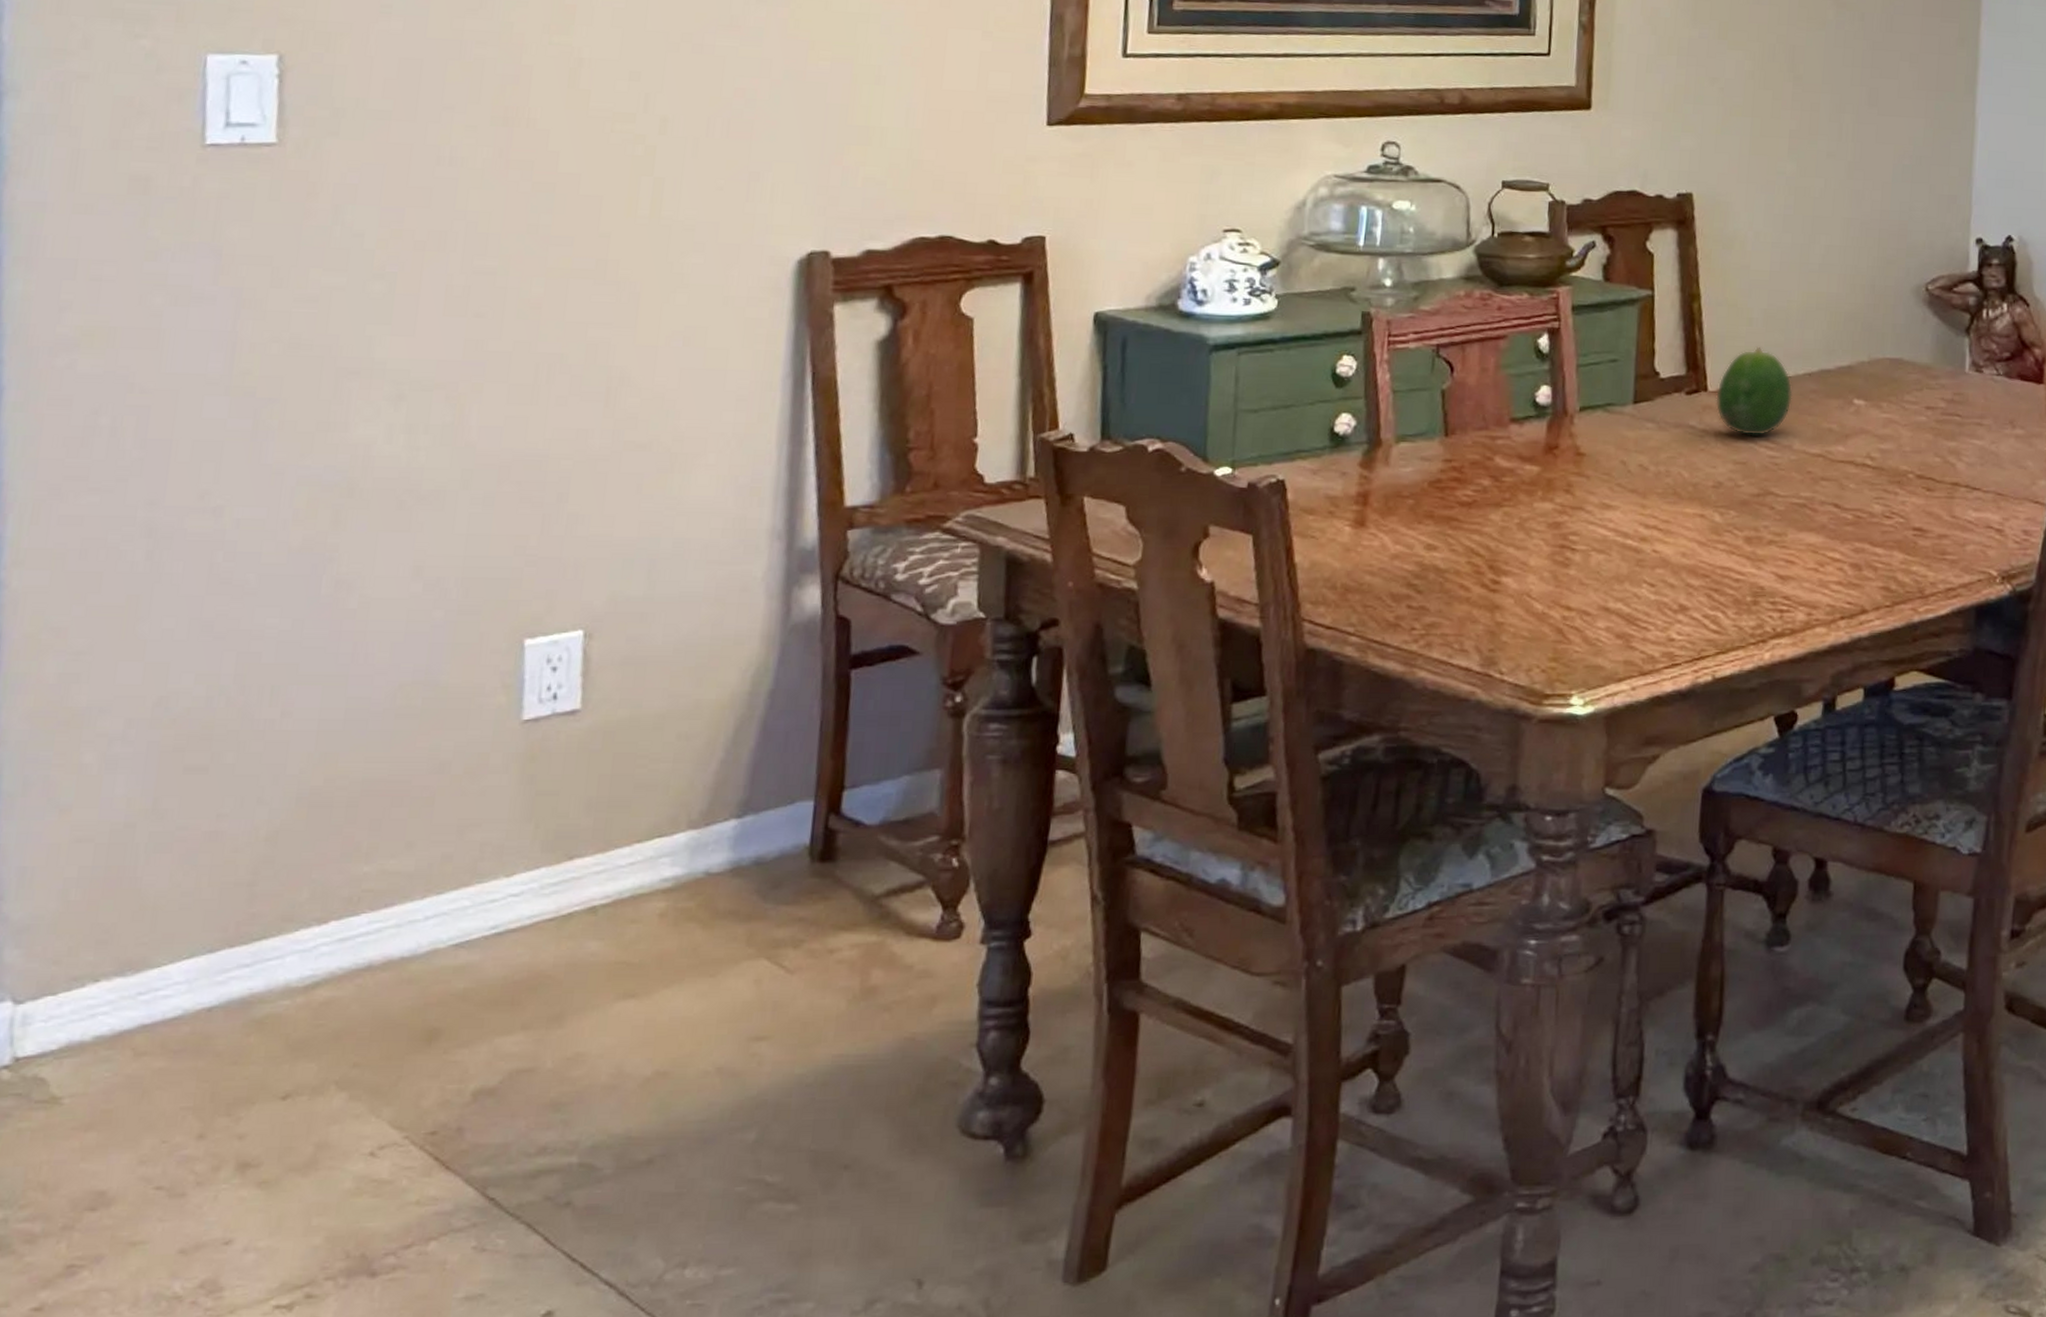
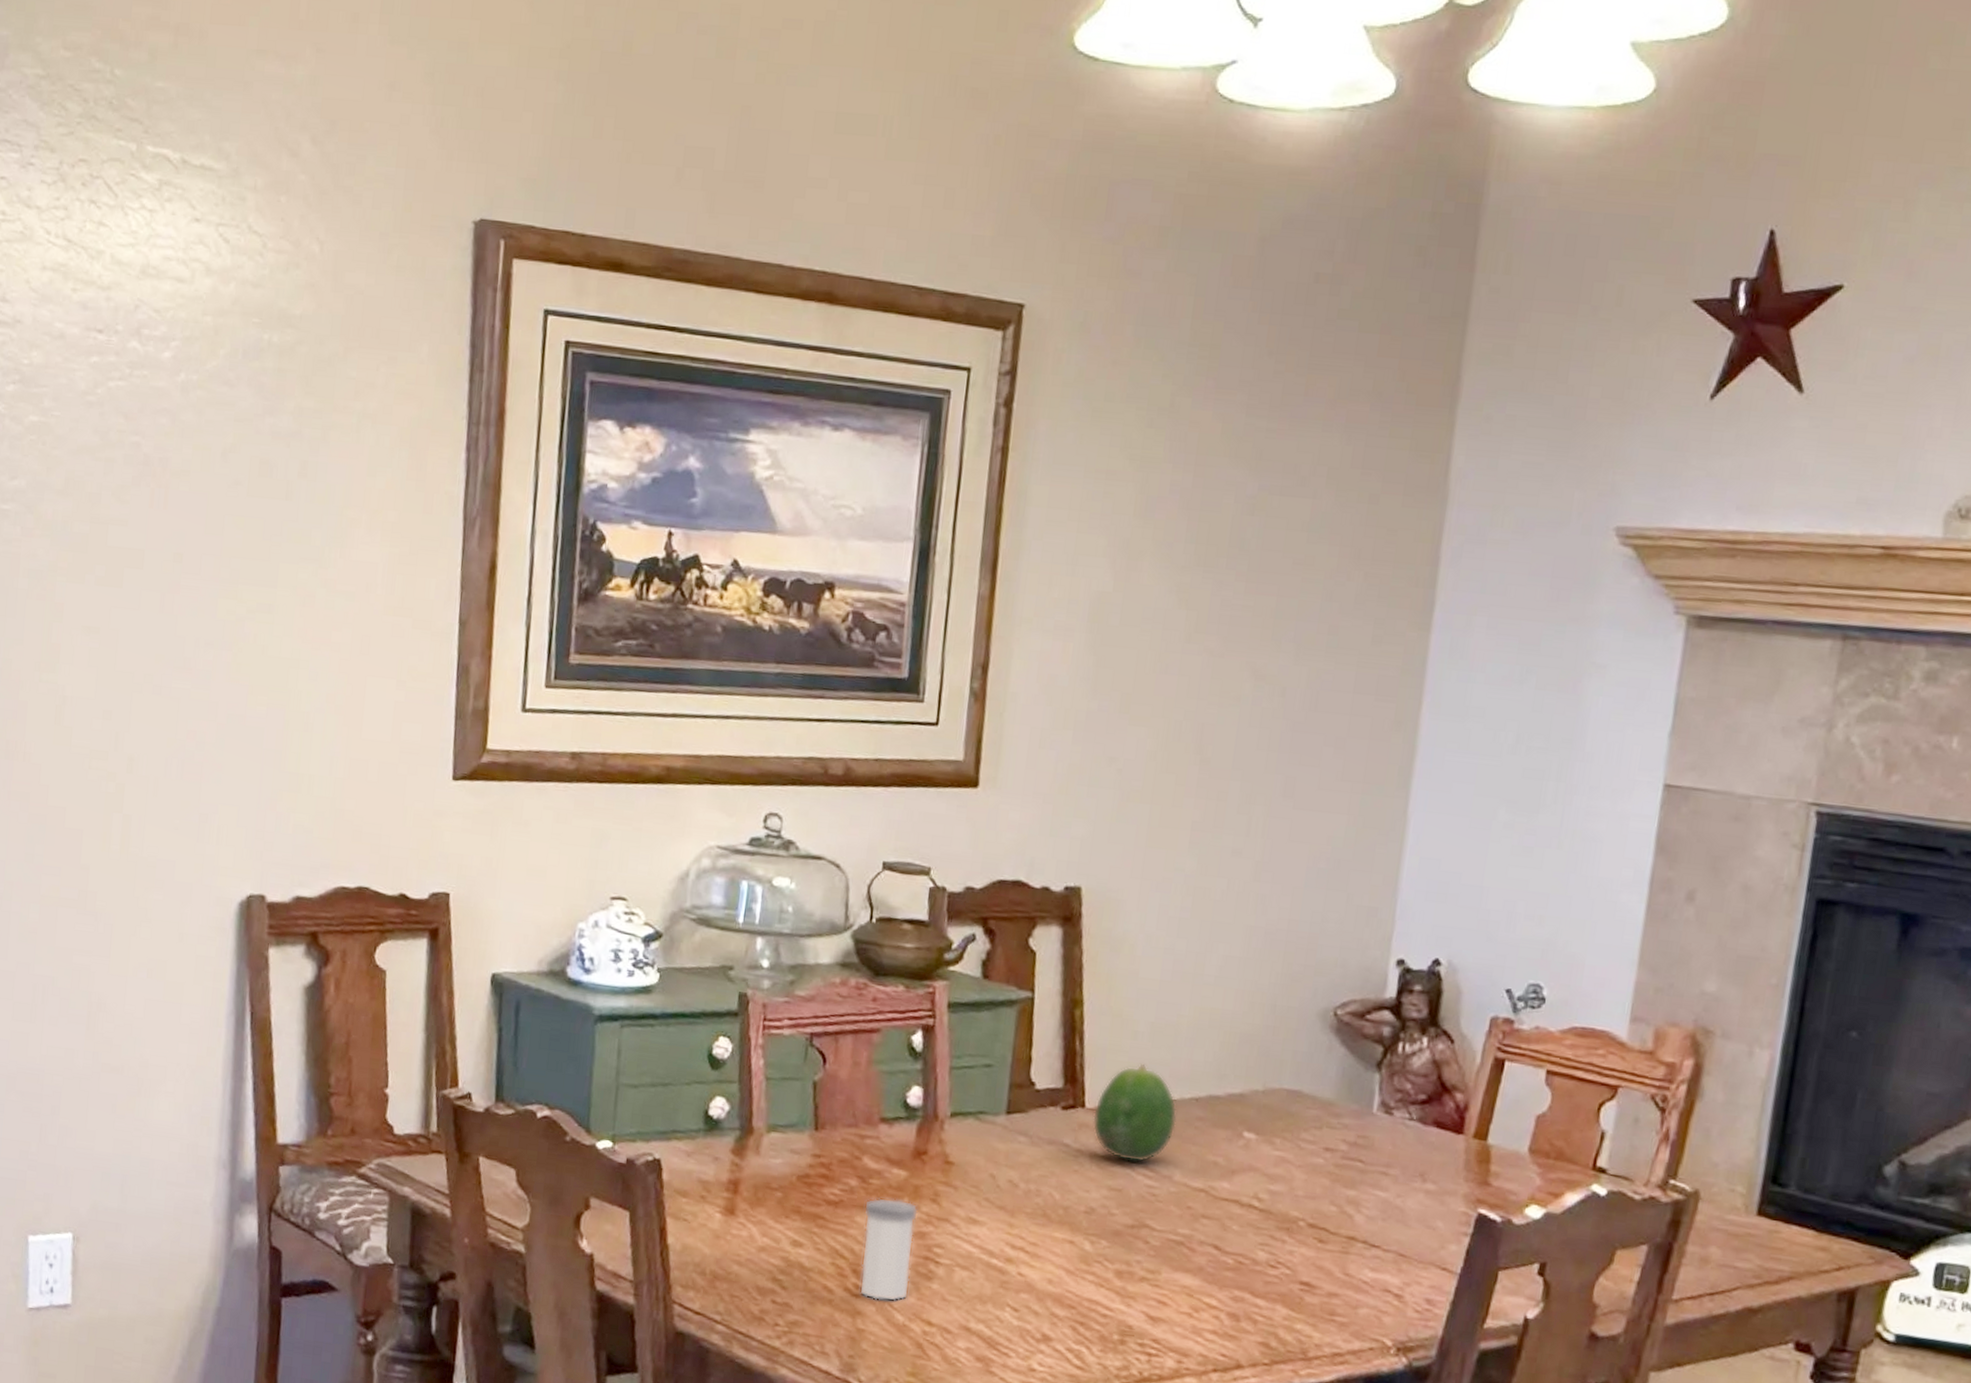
salt shaker: none [1496,493,1552,592] -> present [859,1197,918,1302]

